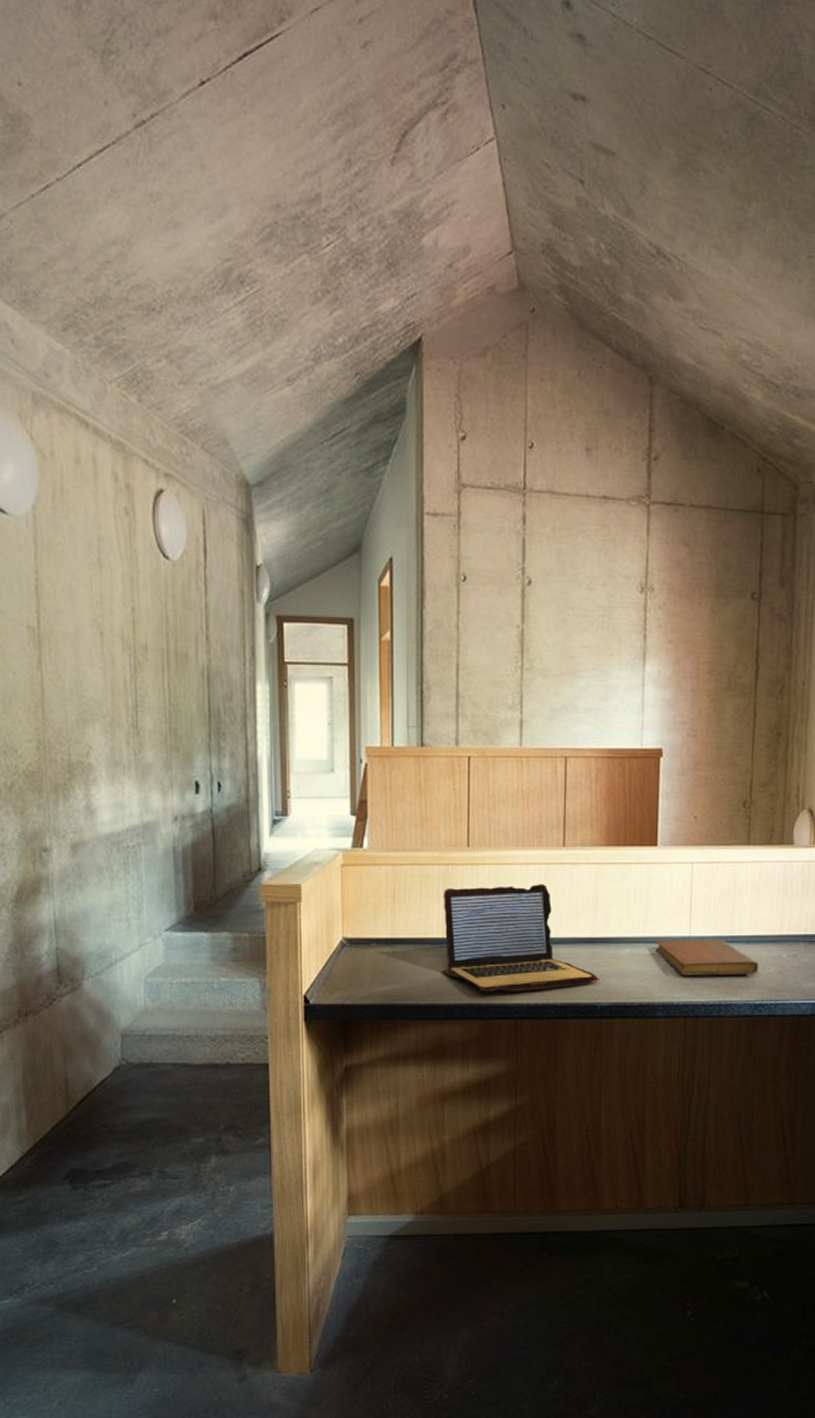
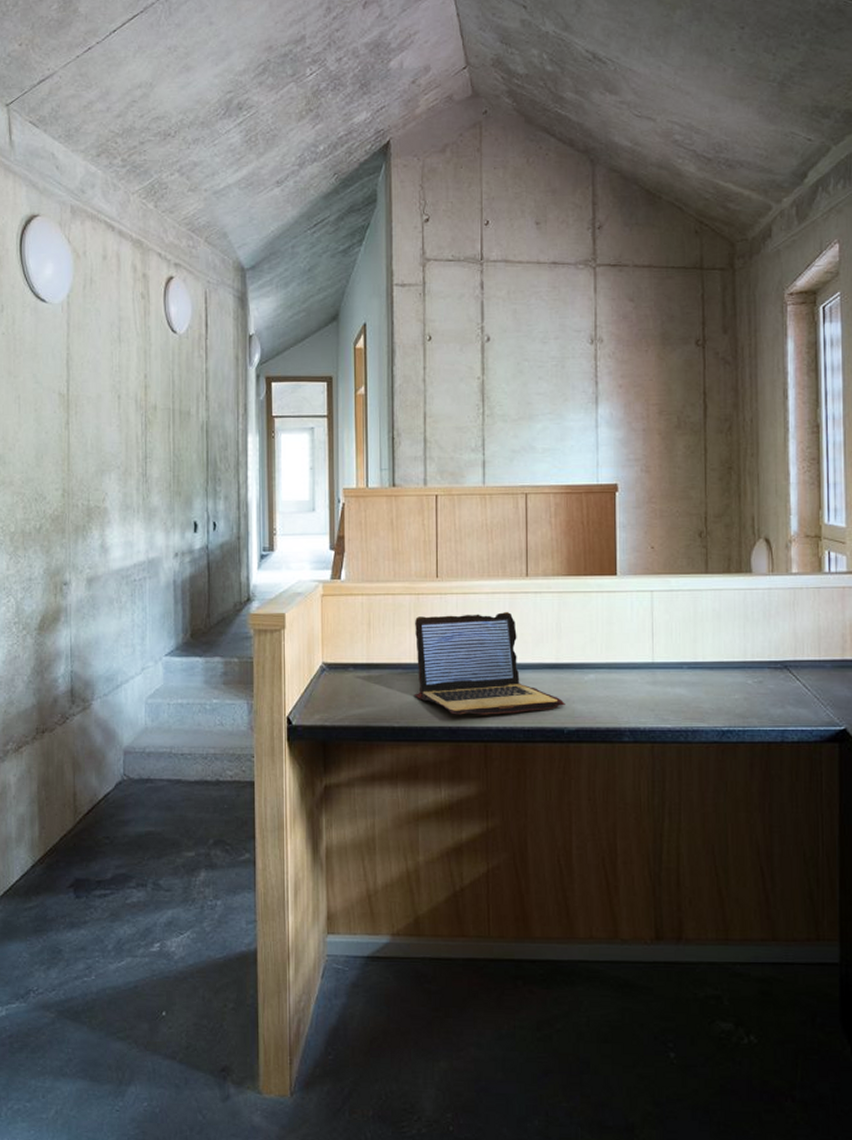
notebook: present [655,940,759,976] -> none [619,666,724,701]

